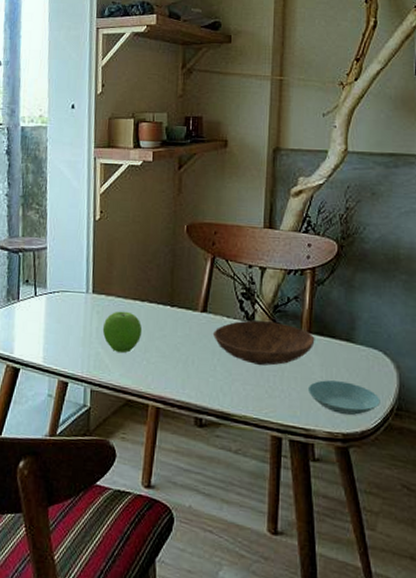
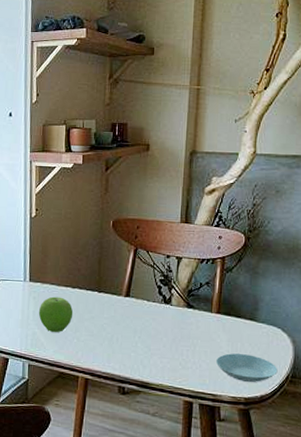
bowl: present [212,319,315,366] -> none [134,302,223,342]

